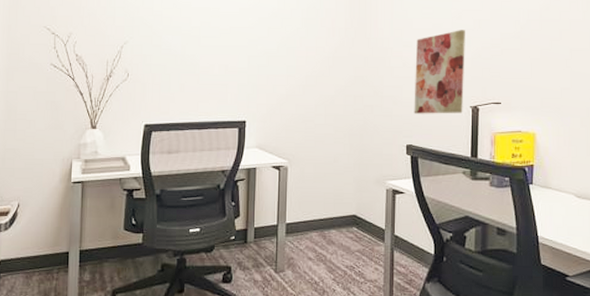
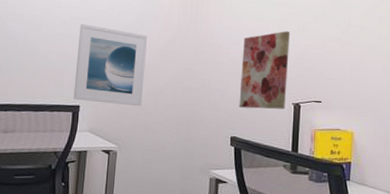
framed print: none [238,34,313,119] -> present [73,24,147,107]

